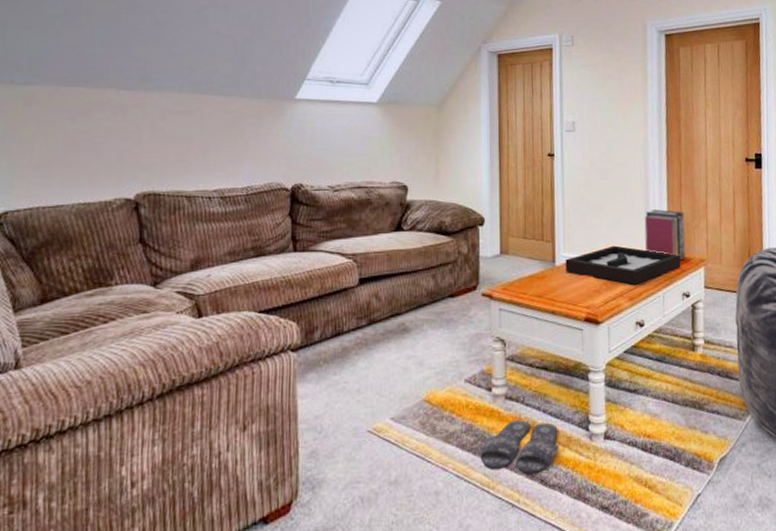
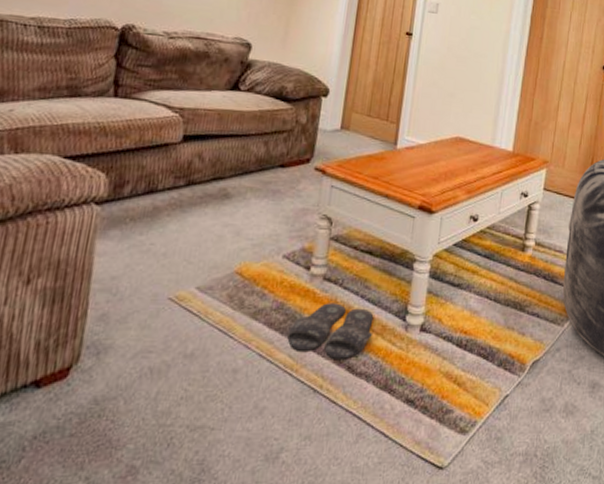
decorative tray: present [565,245,681,286] -> none [406,135,525,179]
books: present [644,209,686,261] -> none [491,104,535,160]

